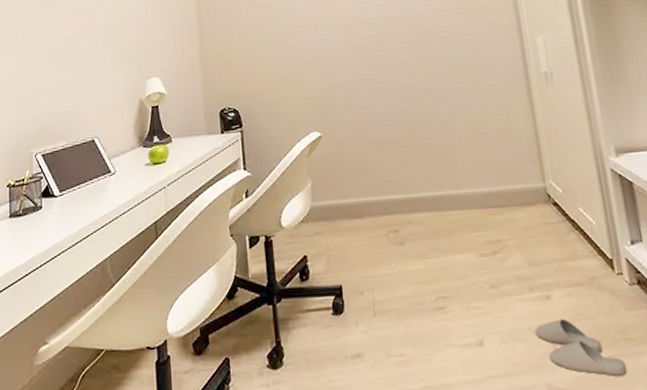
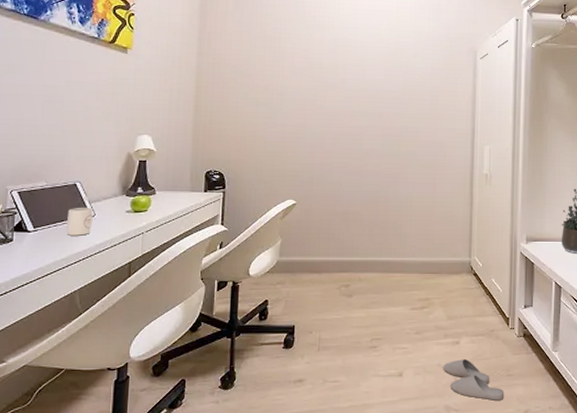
mug: none [89,163,114,197] -> present [66,207,93,236]

